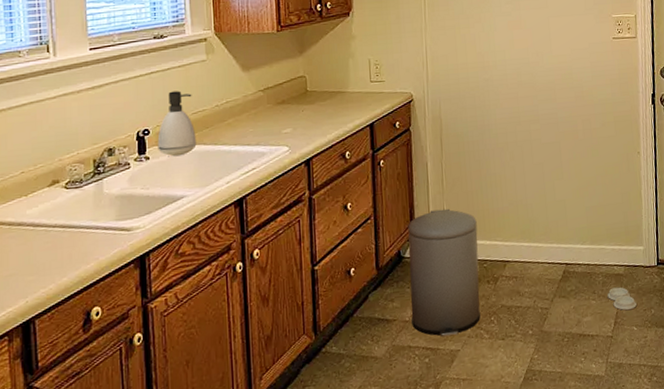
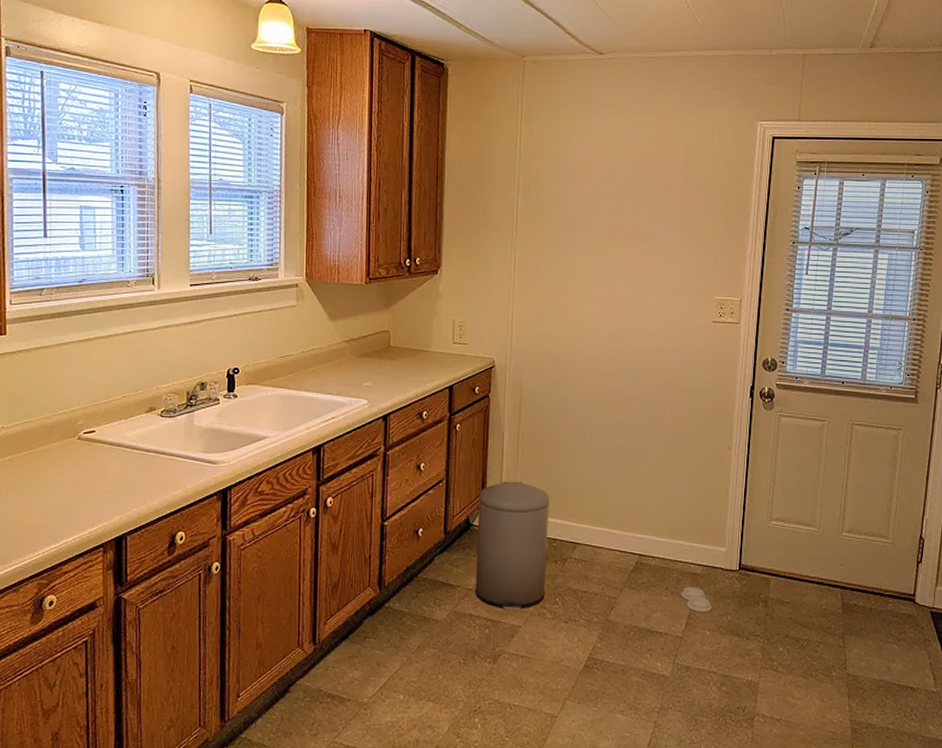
soap dispenser: present [157,91,197,157] -> none [245,333,282,398]

